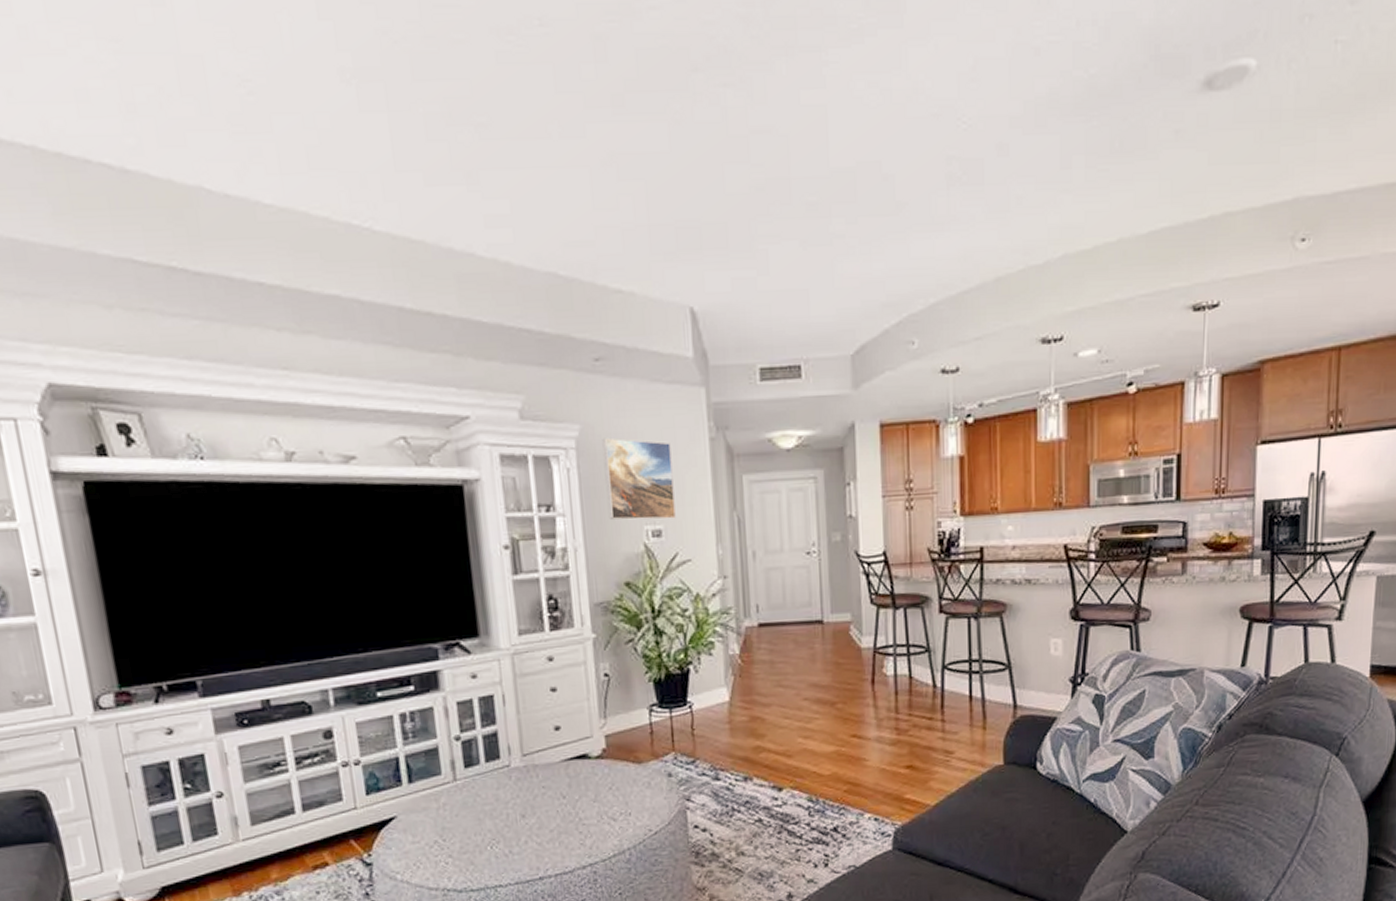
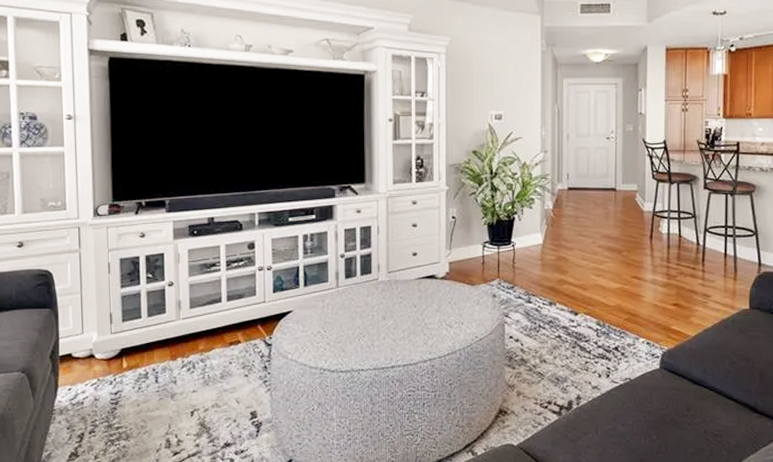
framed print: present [602,437,676,521] -> none [465,47,513,107]

